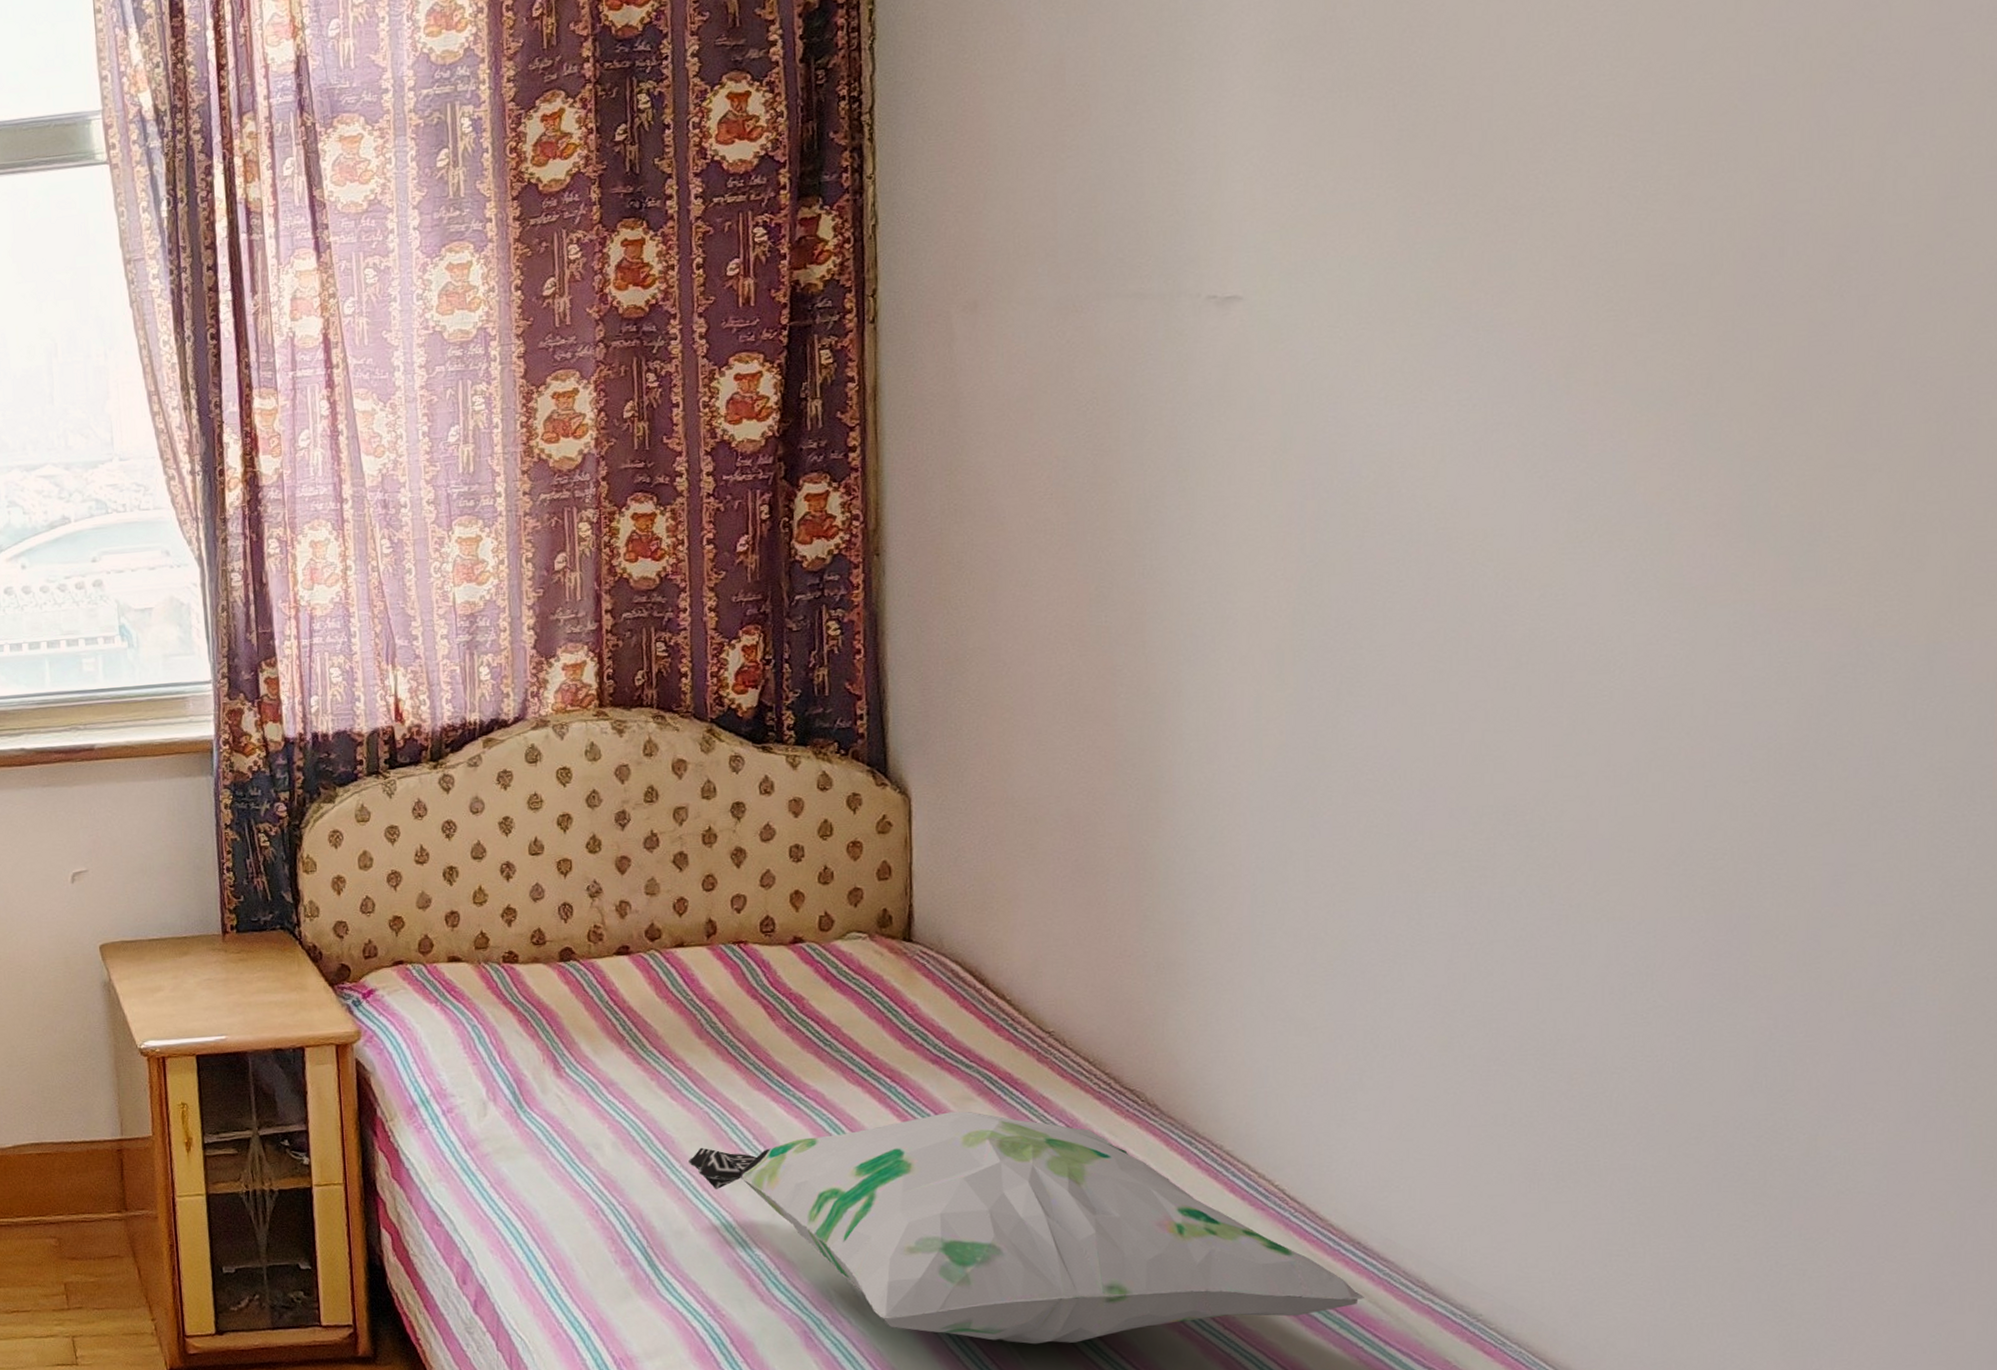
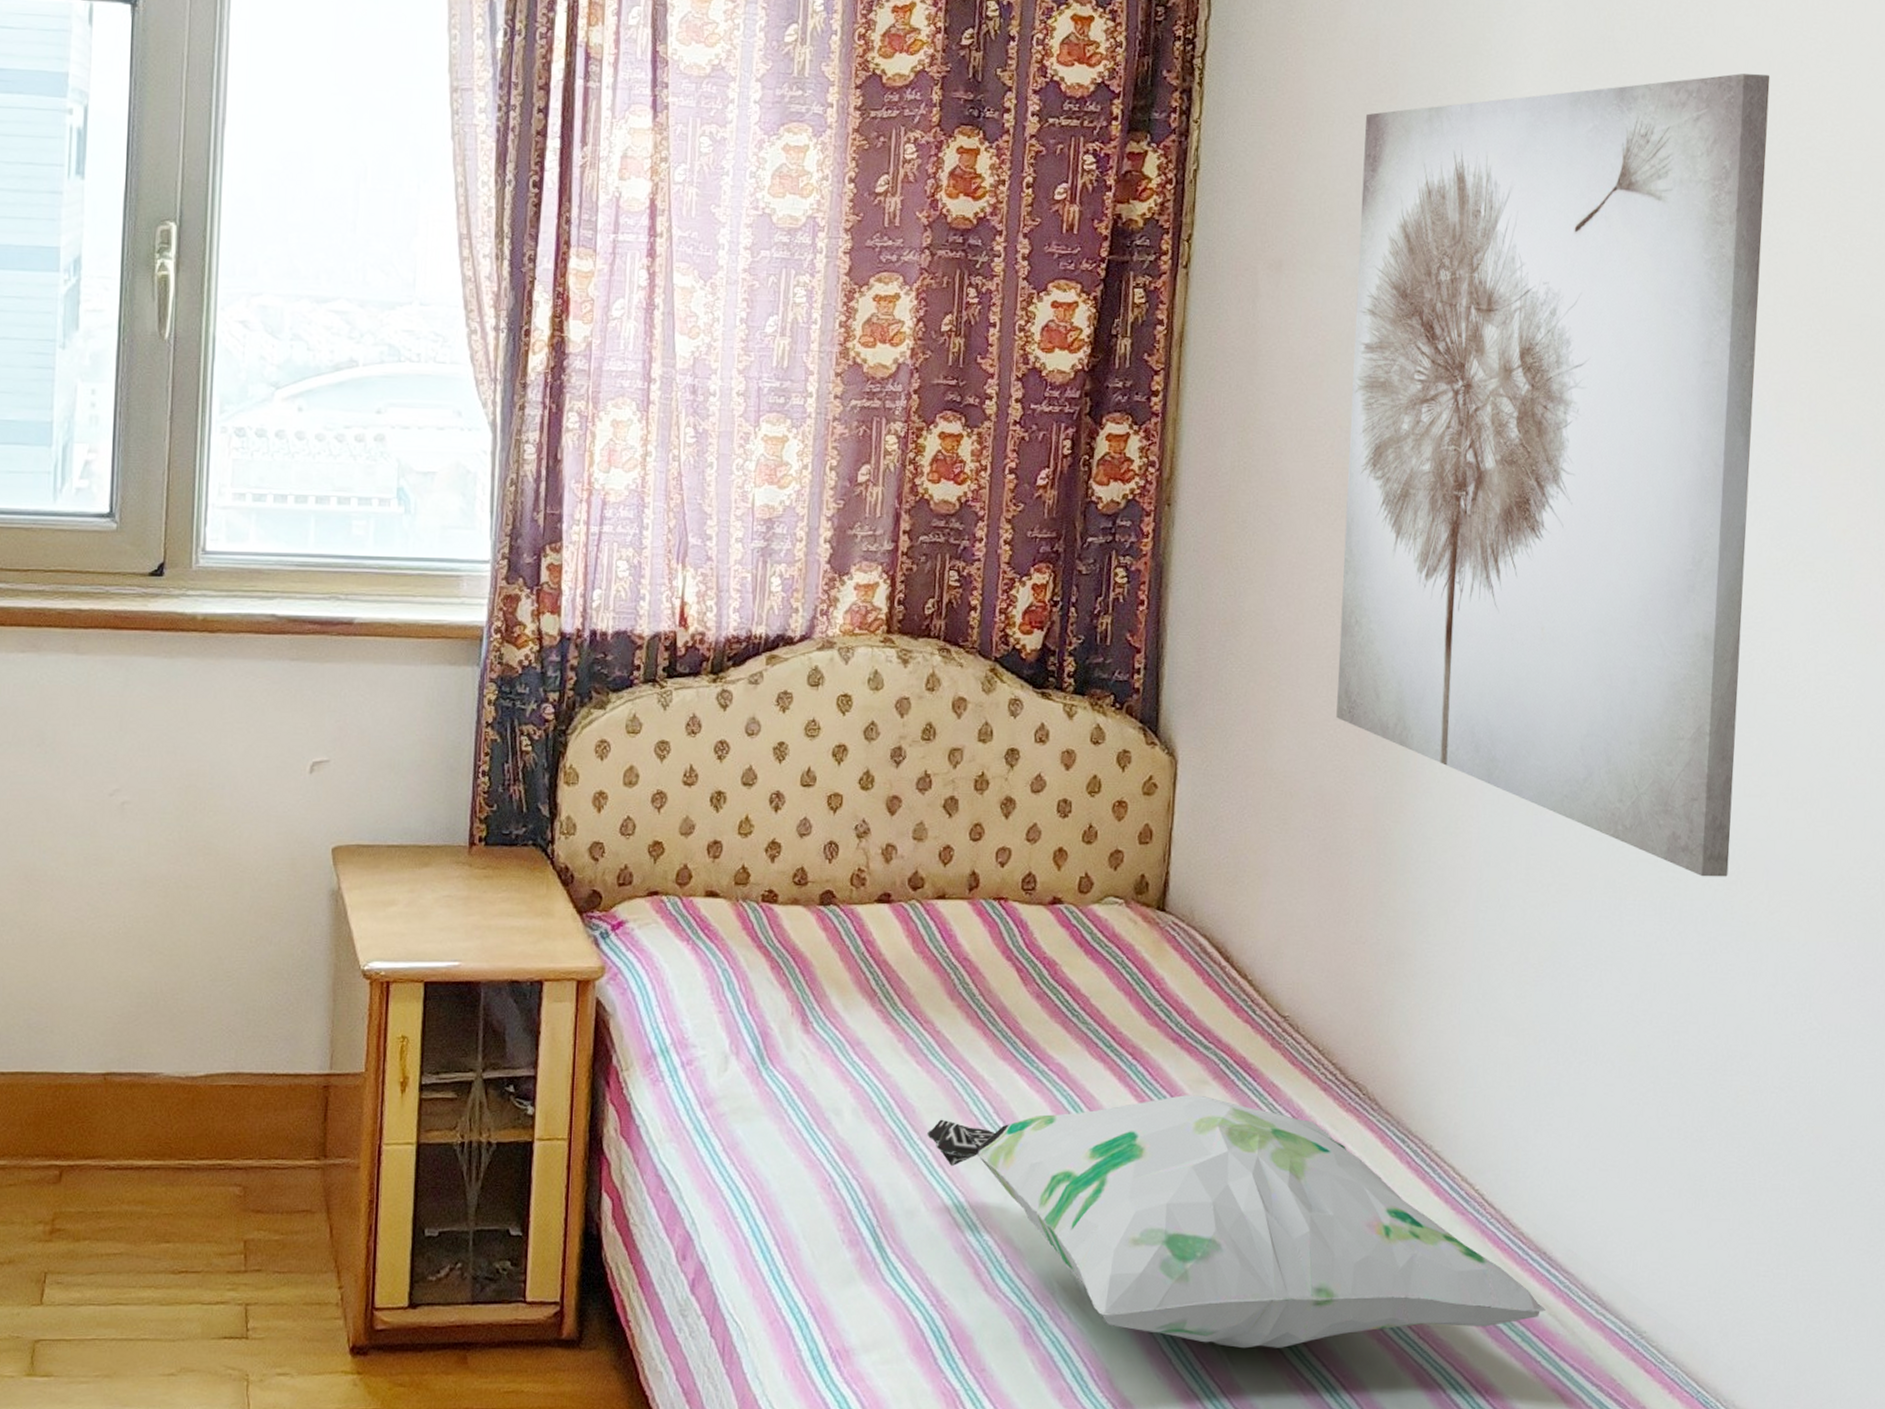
wall art: none [1056,25,1543,864] -> present [1336,73,1770,877]

